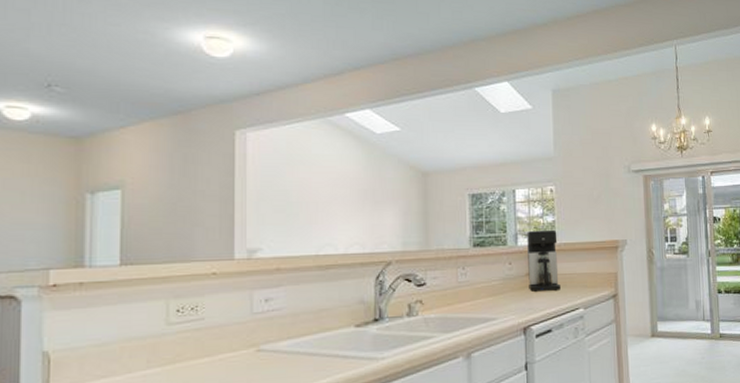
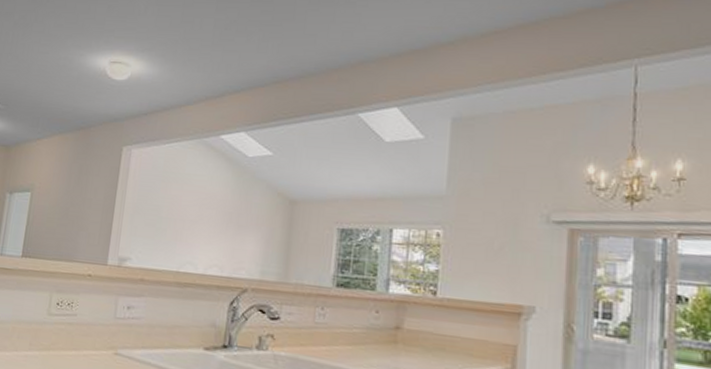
coffee maker: present [527,229,561,293] -> none [397,278,440,355]

